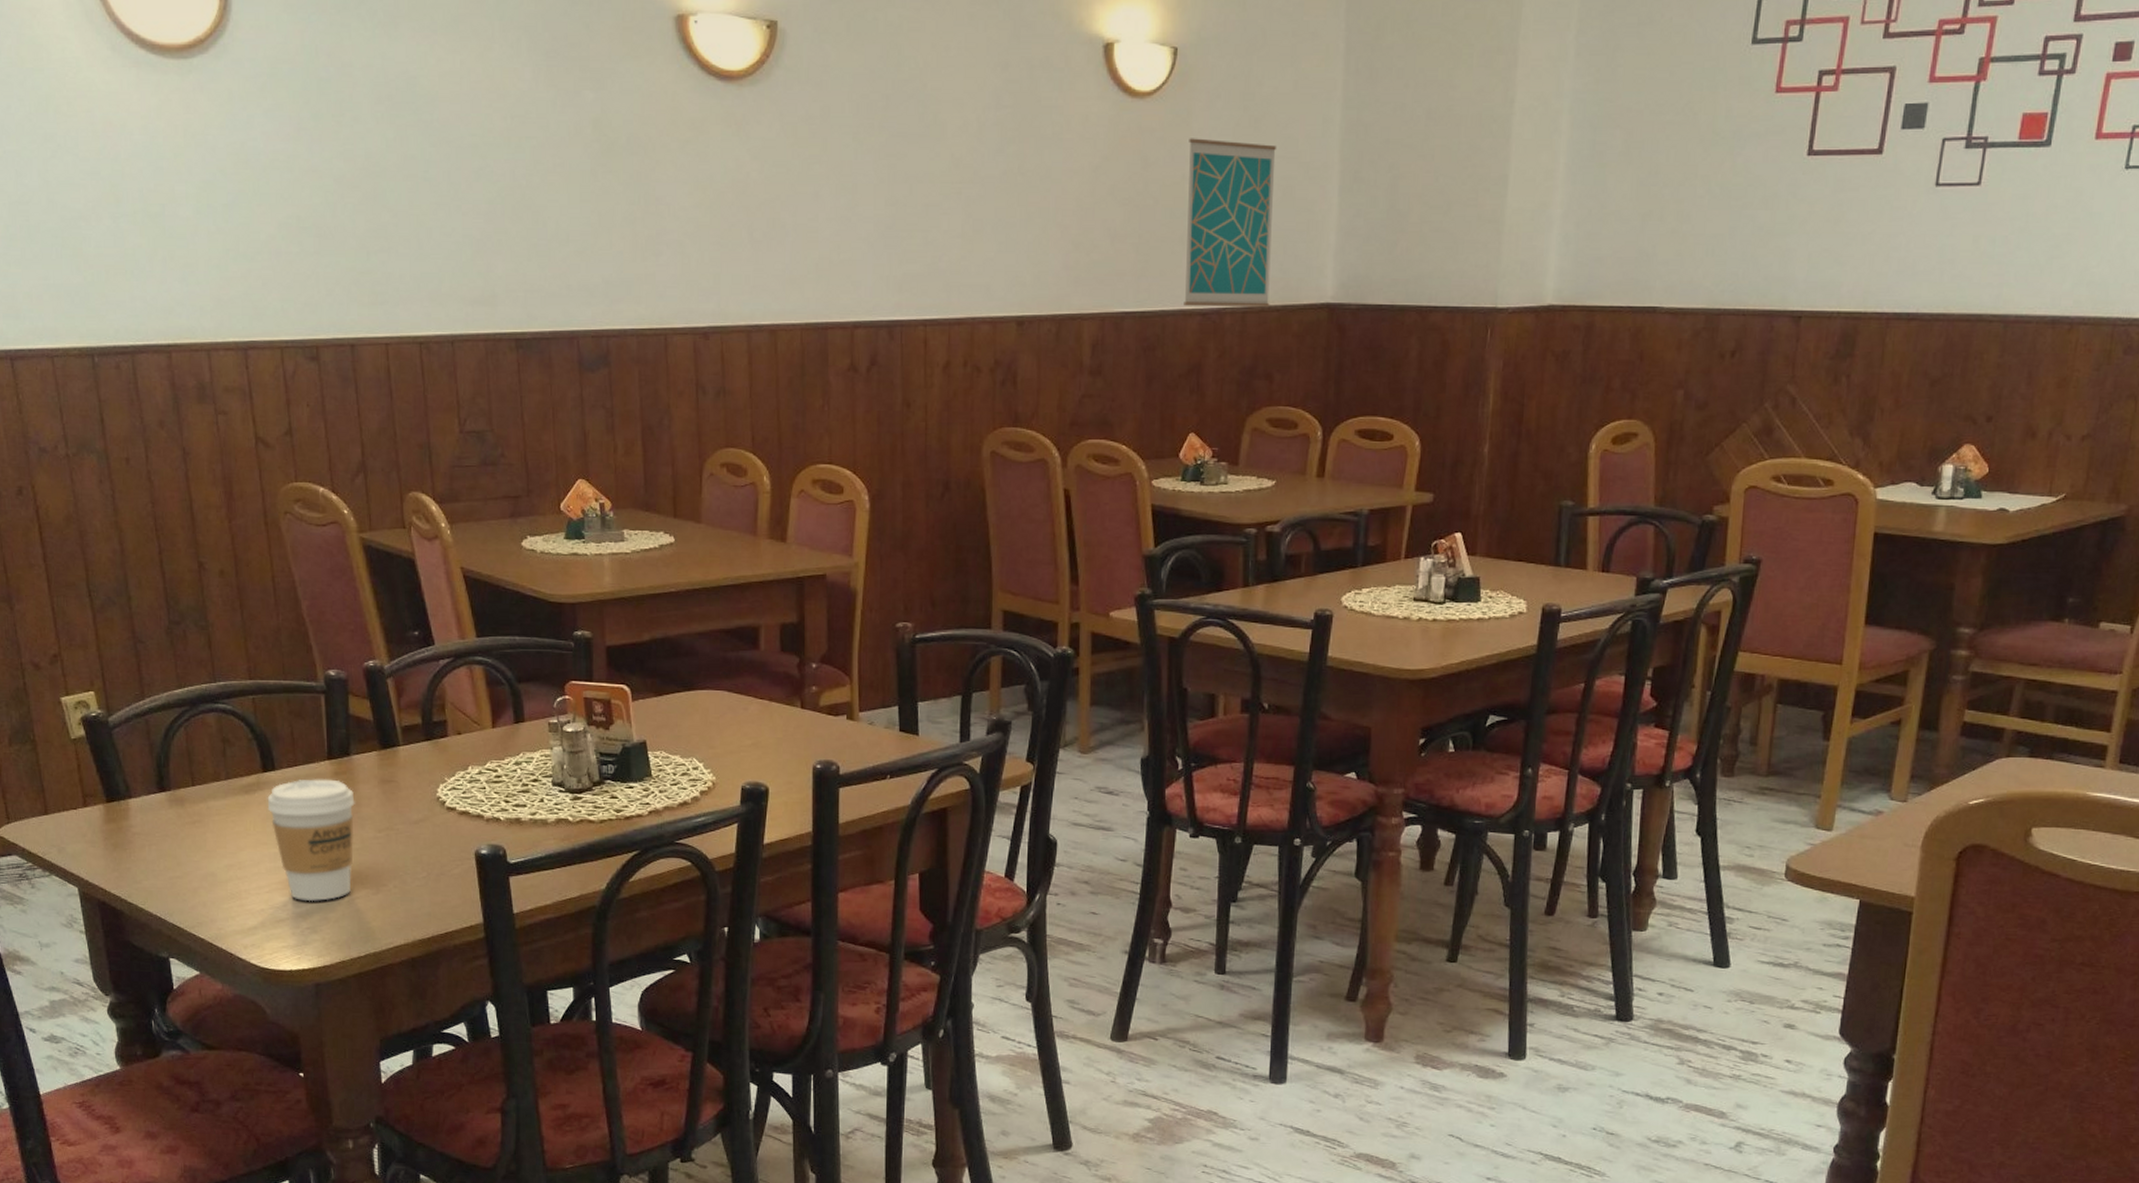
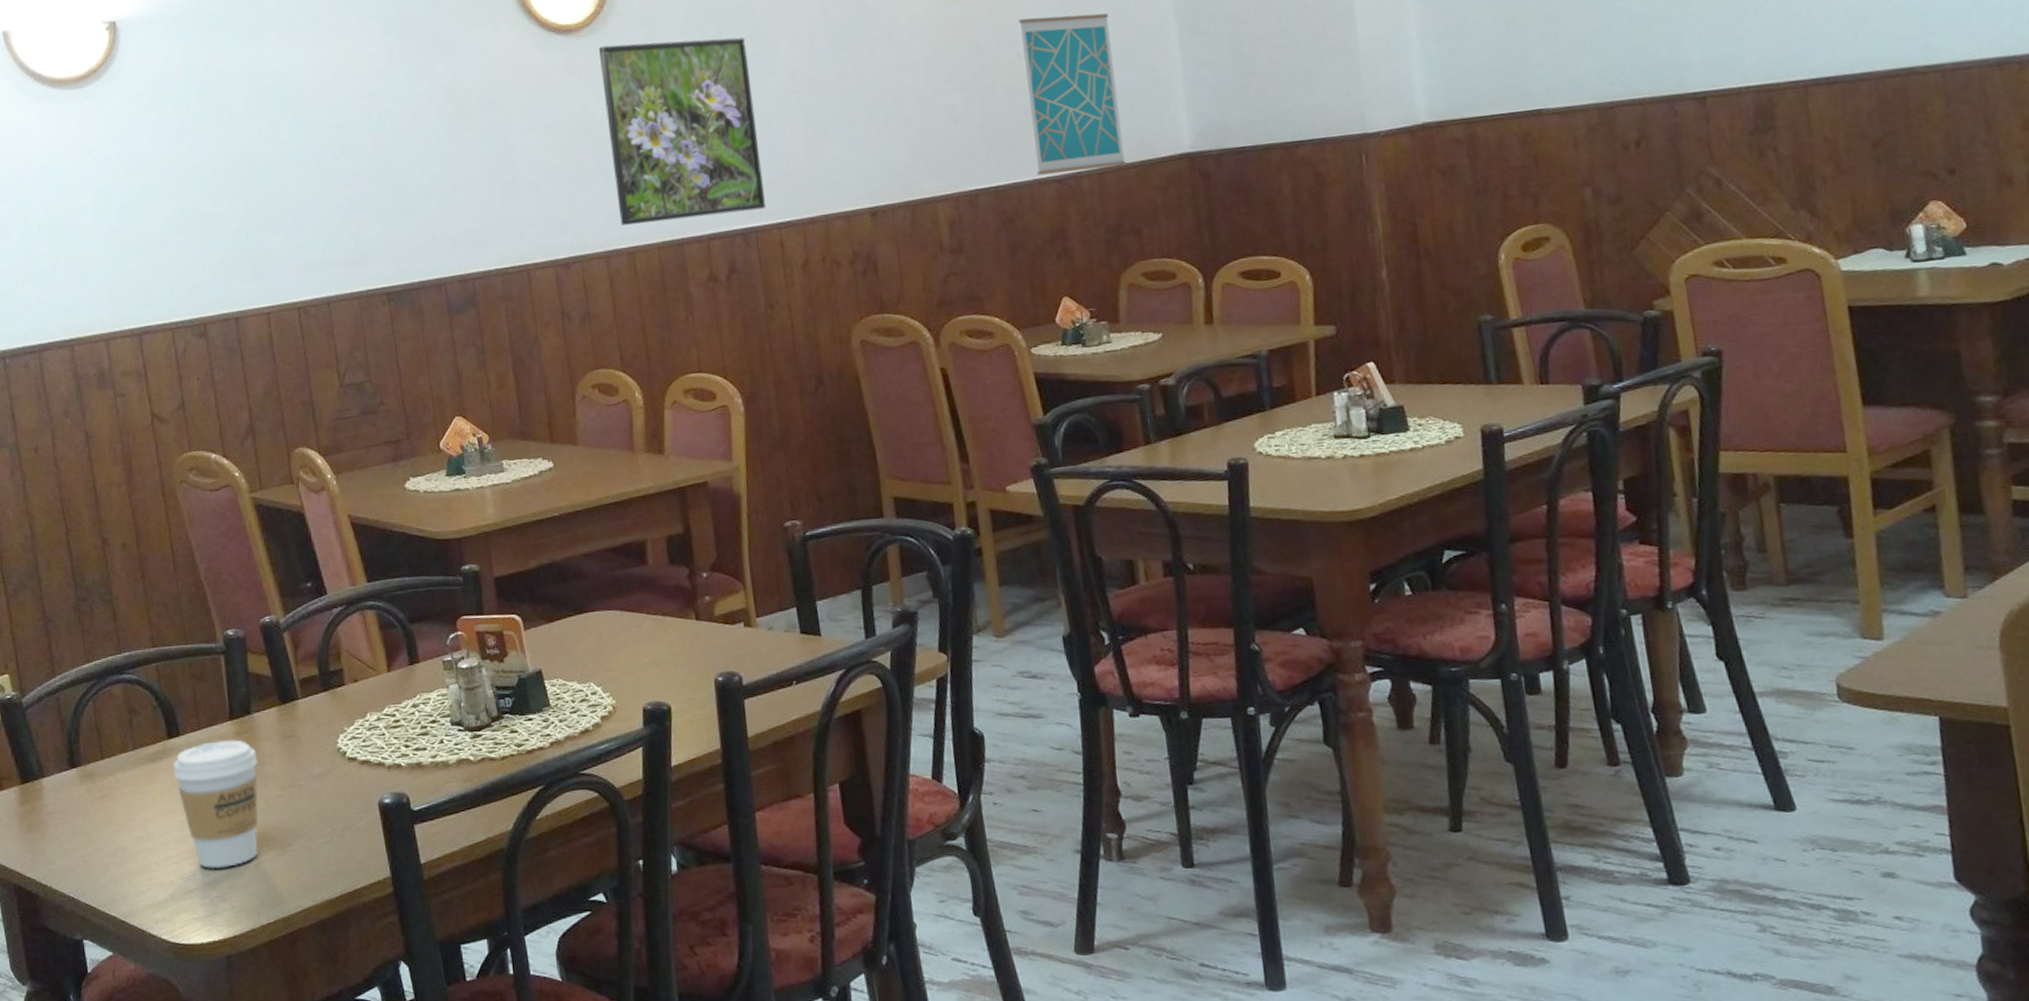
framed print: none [759,101,915,302] -> present [598,37,767,226]

